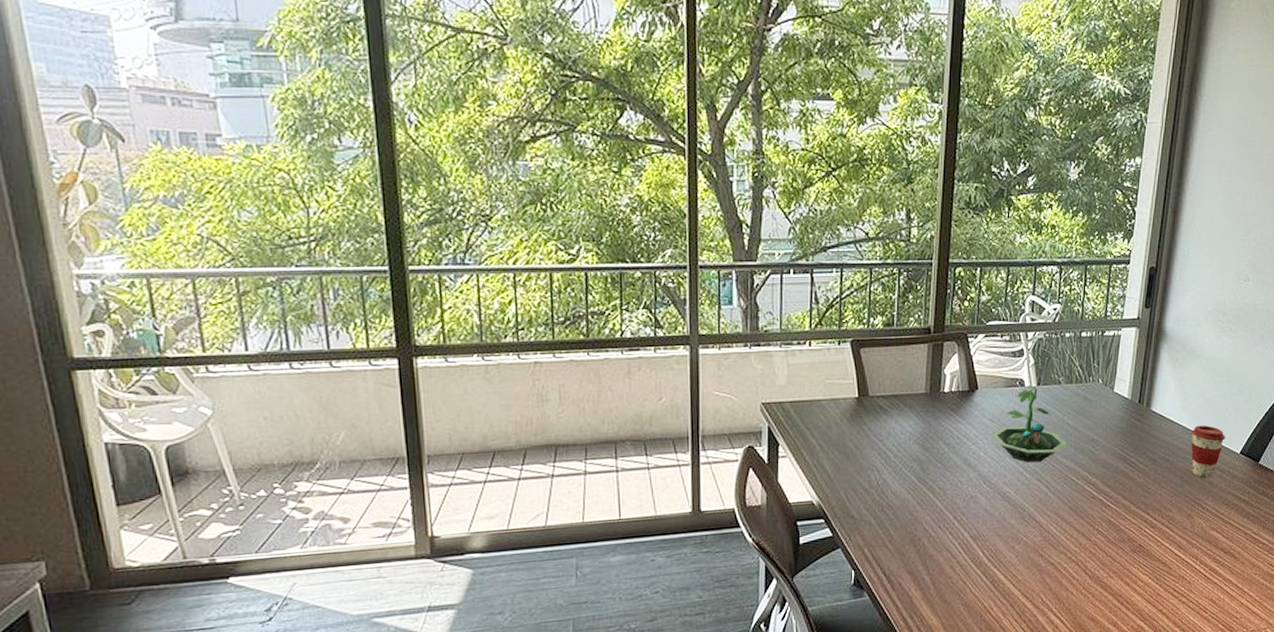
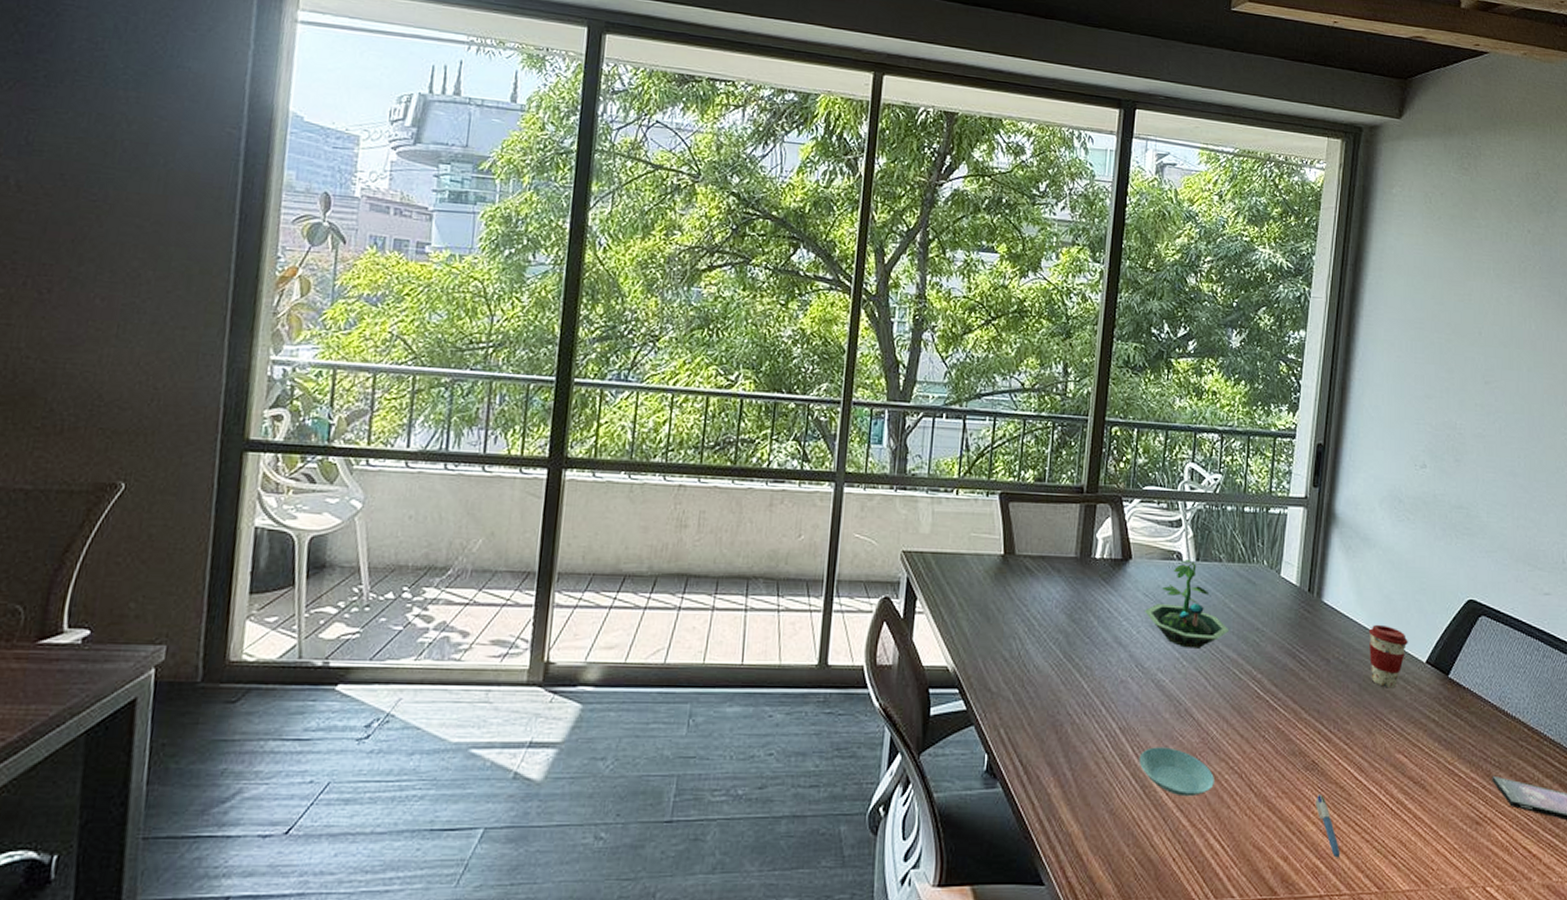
saucer: none [989,547,1054,586] -> present [1139,747,1214,797]
pen: none [1141,570,1161,620] -> present [1316,793,1341,859]

